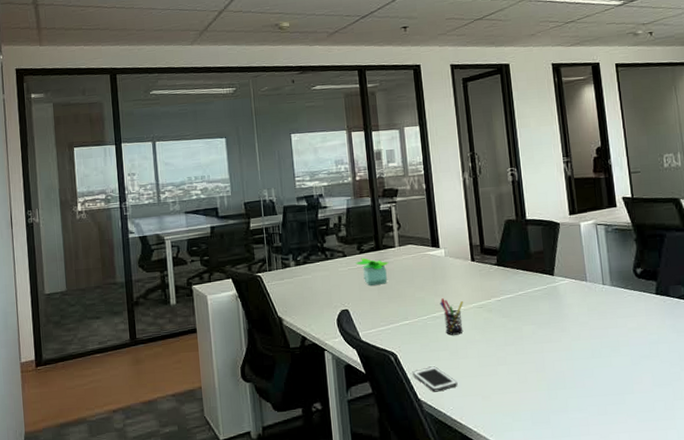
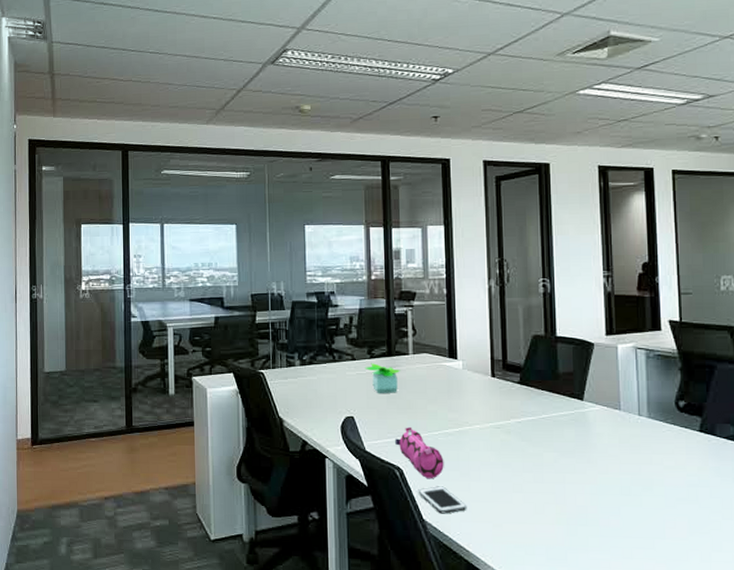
pencil case: none [388,313,435,361] -> present [395,426,444,479]
pen holder: present [439,298,463,335] -> none [453,414,479,455]

